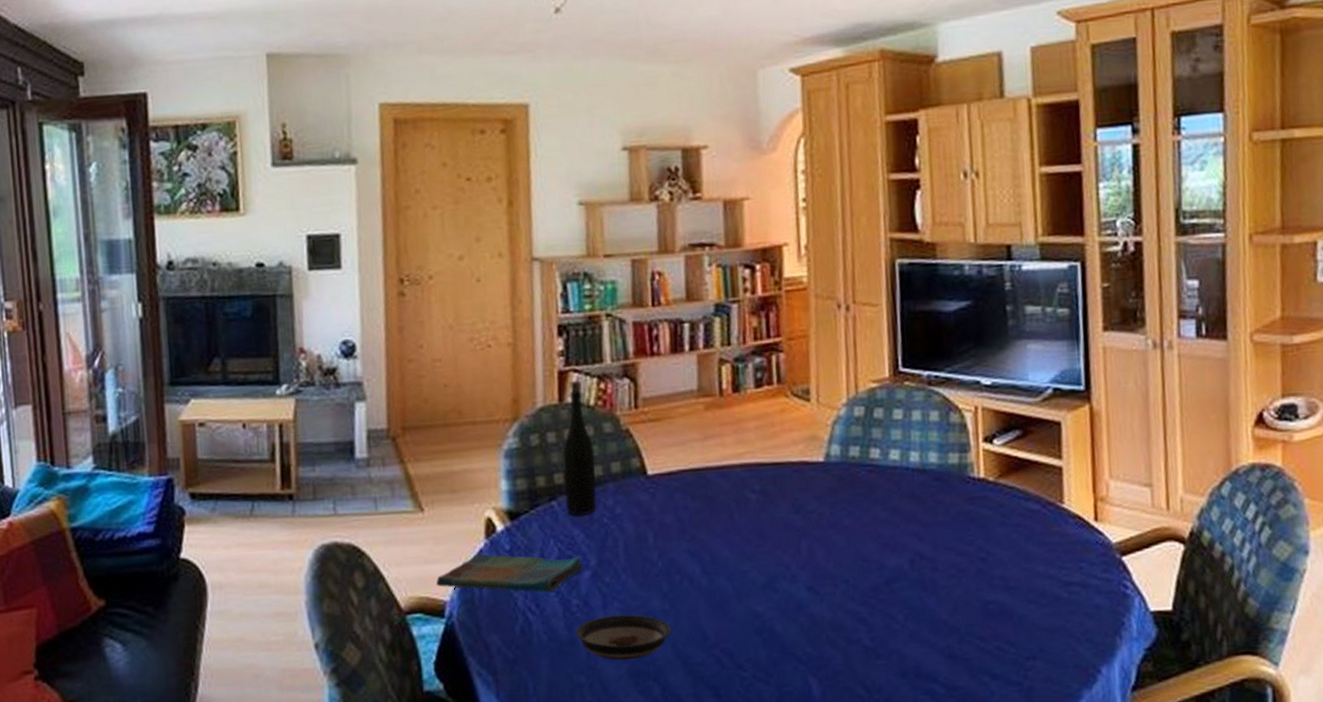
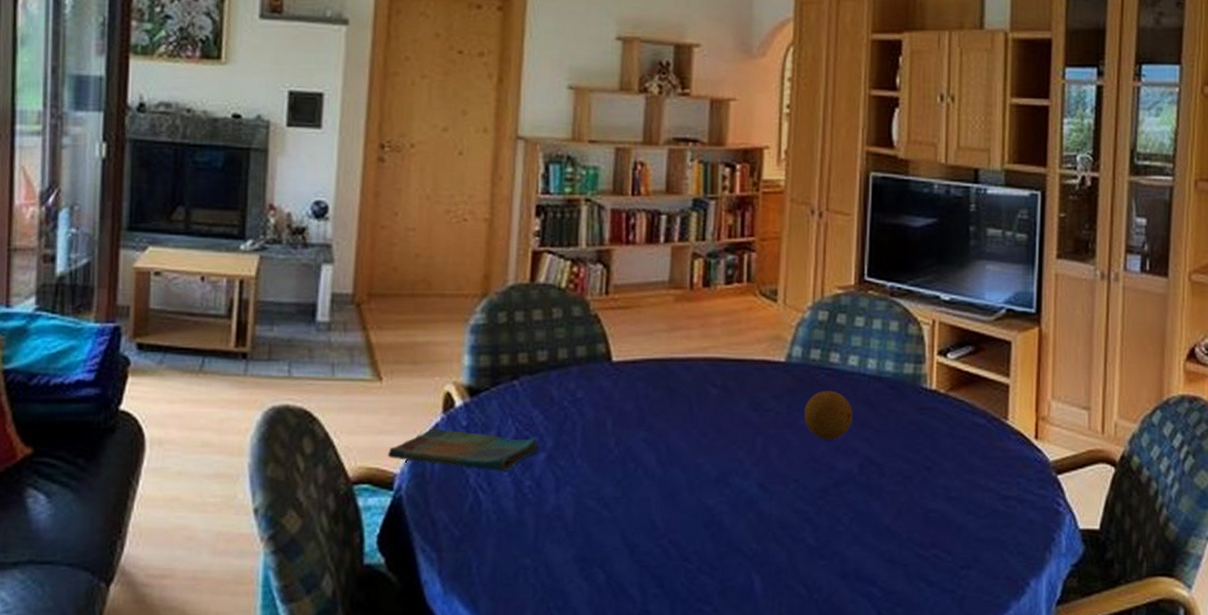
bottle: present [562,380,597,515] -> none [527,261,562,396]
saucer: present [575,614,672,661] -> none [525,499,622,545]
fruit: none [848,487,900,538] -> present [804,390,853,440]

